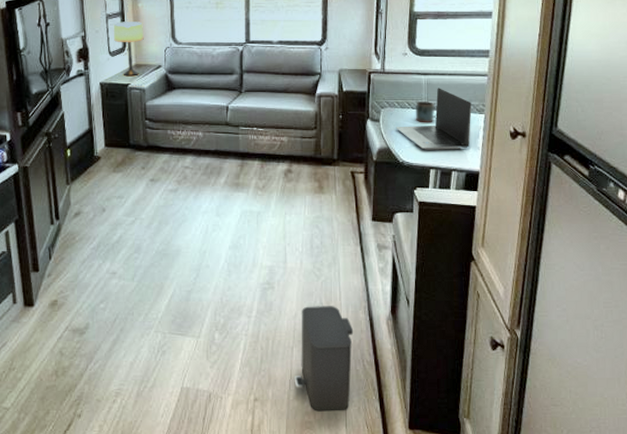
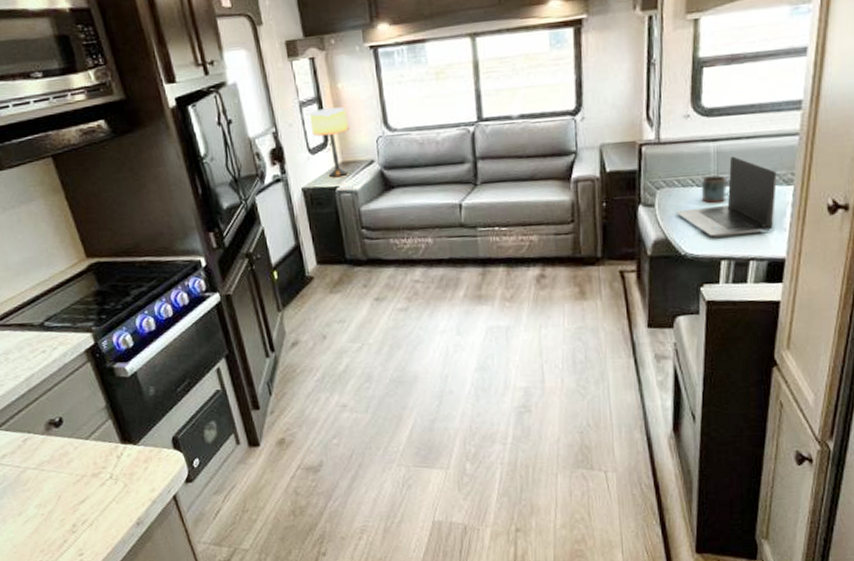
pedal bin: present [293,306,354,412] -> none [559,427,629,539]

